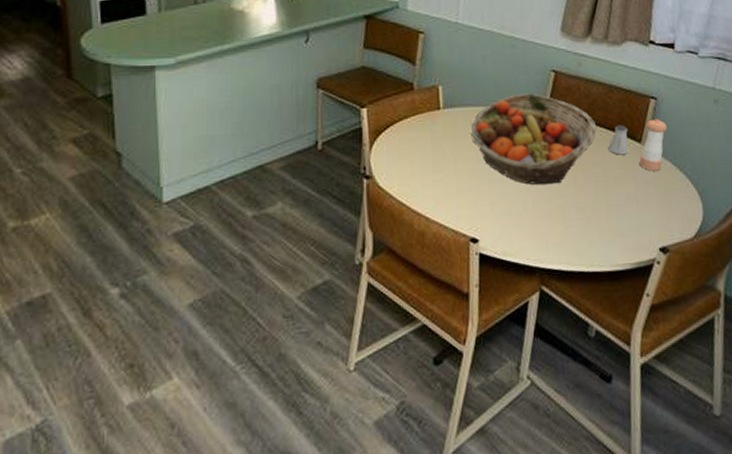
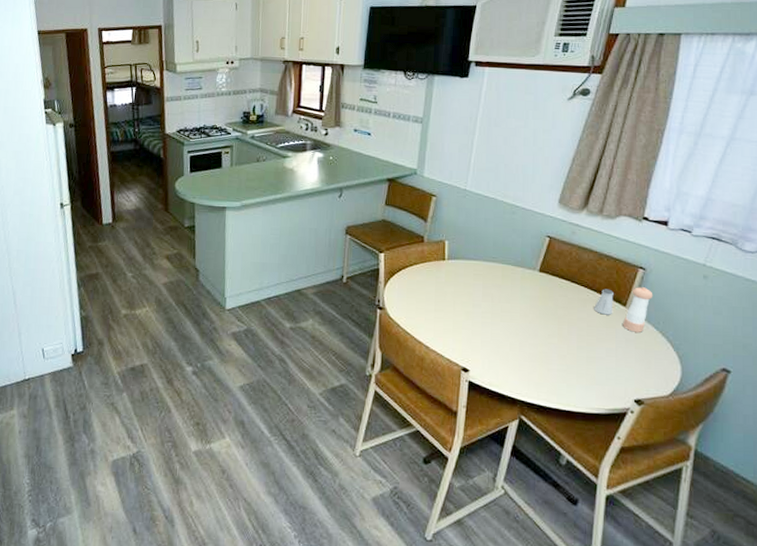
fruit basket: present [470,93,597,185] -> none [469,253,585,333]

